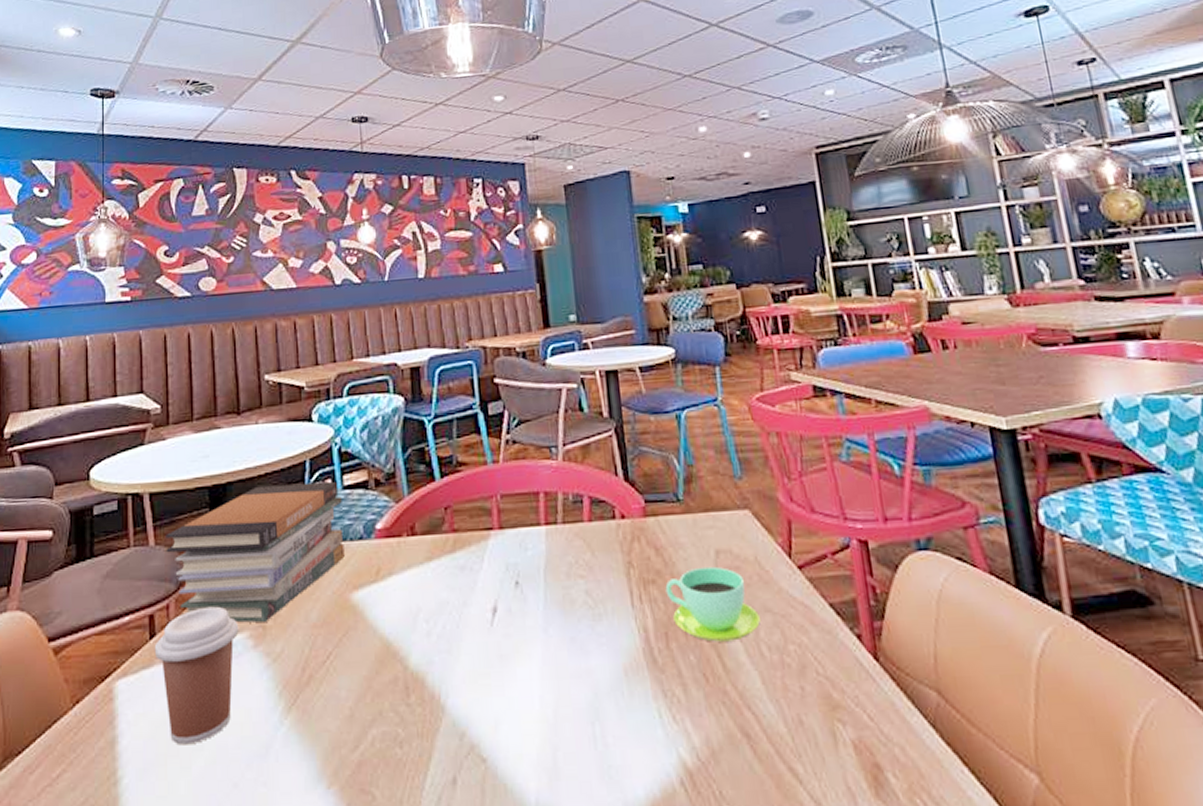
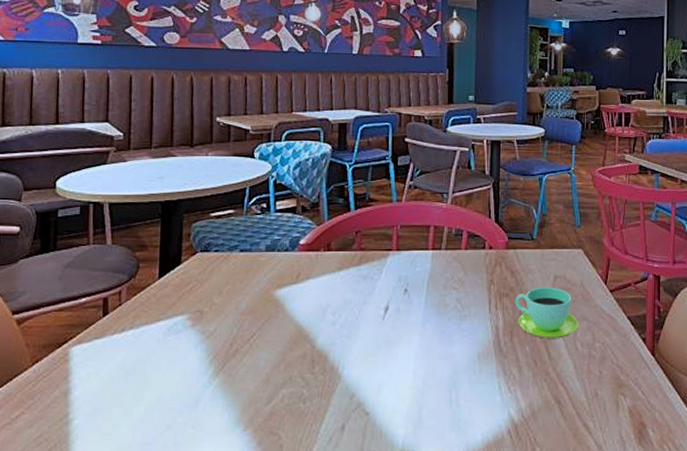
coffee cup: present [154,606,239,745] -> none [106,294,180,397]
book stack: present [166,481,345,623] -> none [121,204,274,308]

